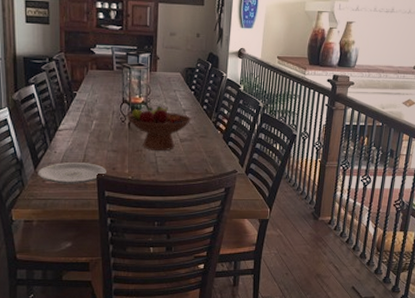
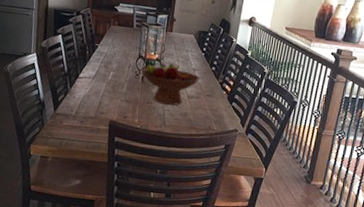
plate: present [38,162,106,184] -> none [57,107,118,129]

